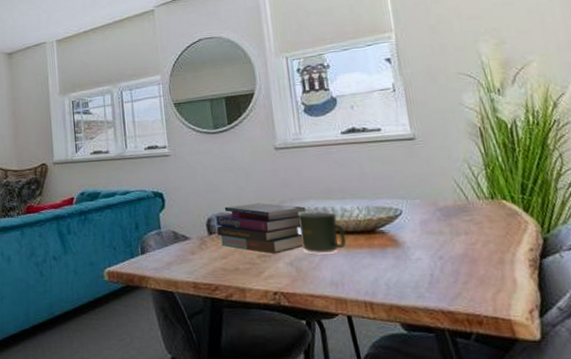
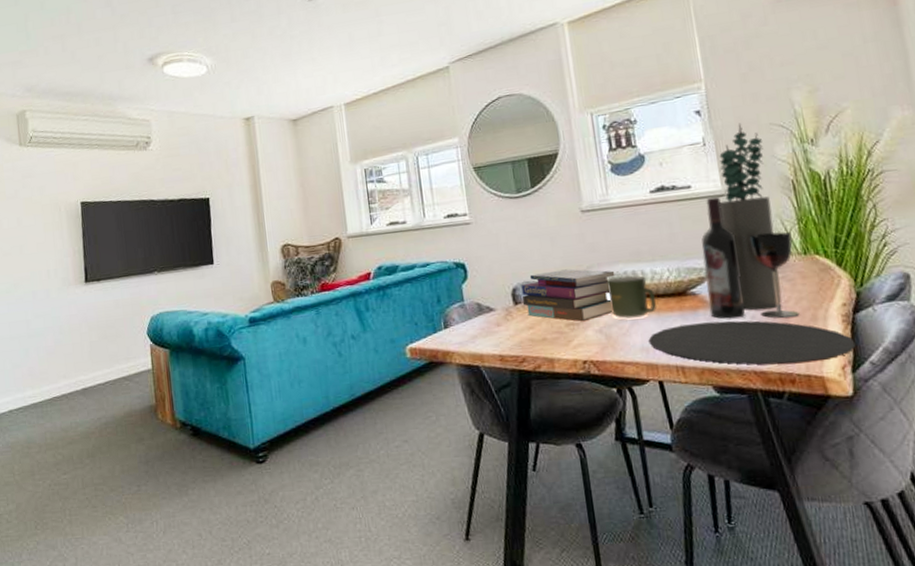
placemat: none [337,260,544,306] -> present [648,320,856,365]
wine bottle: none [390,141,433,258] -> present [701,197,745,318]
vase: none [408,71,470,251] -> present [719,123,783,310]
wineglass: none [437,176,487,260] -> present [749,232,799,318]

